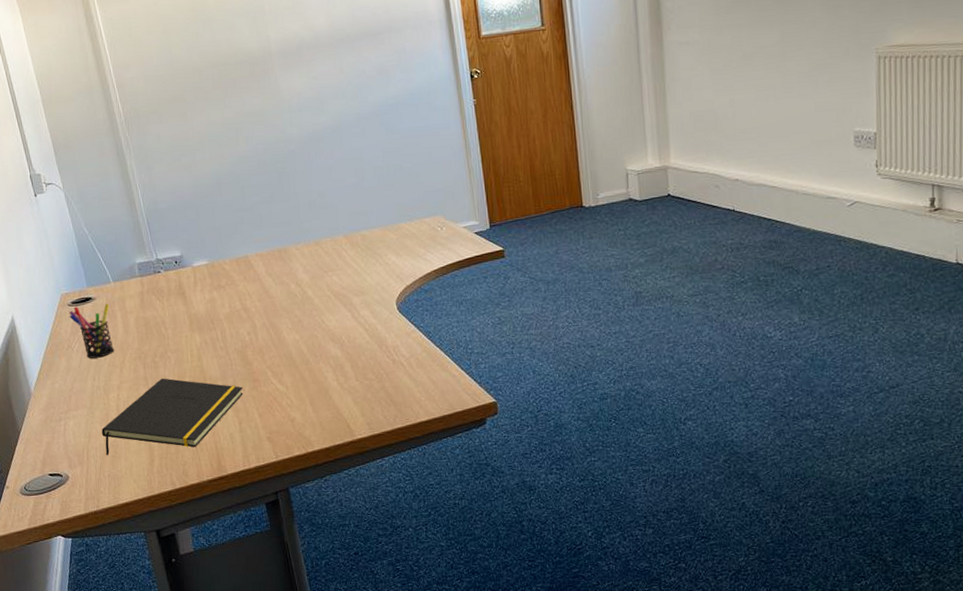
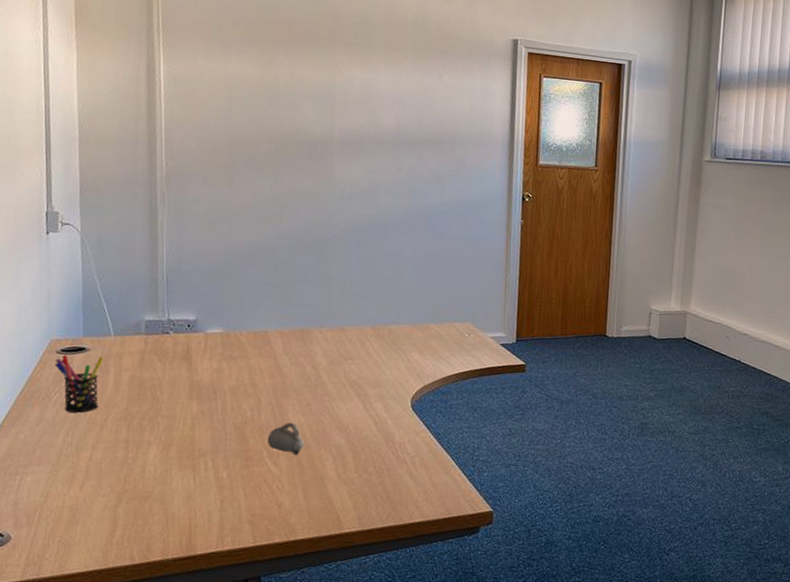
notepad: present [101,378,243,455] -> none [62,443,233,522]
computer mouse: none [268,340,304,372] -> present [267,422,305,456]

